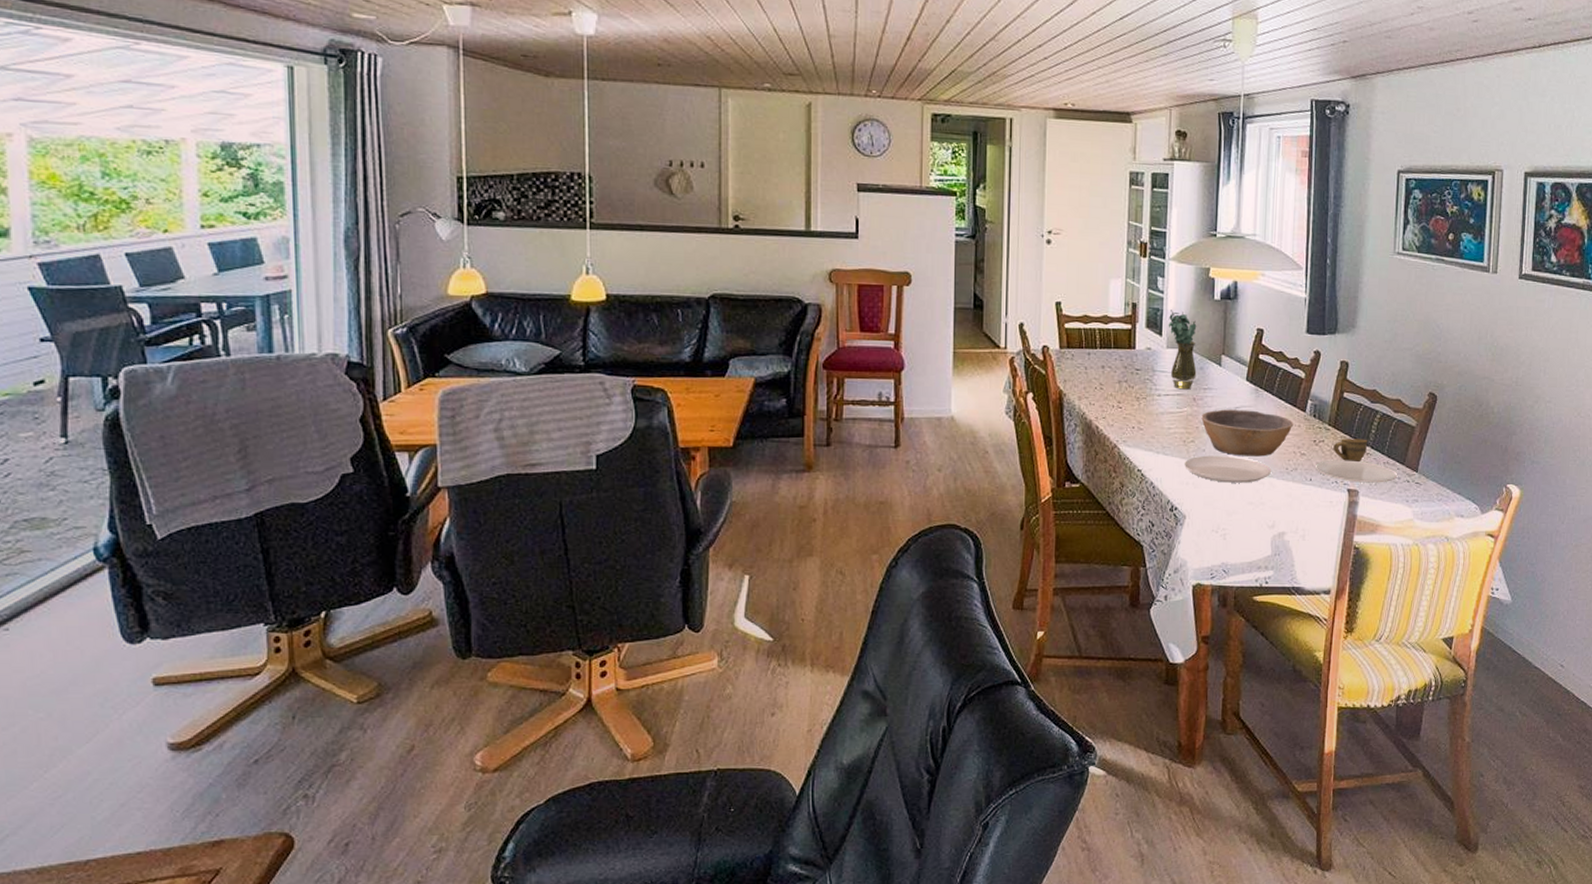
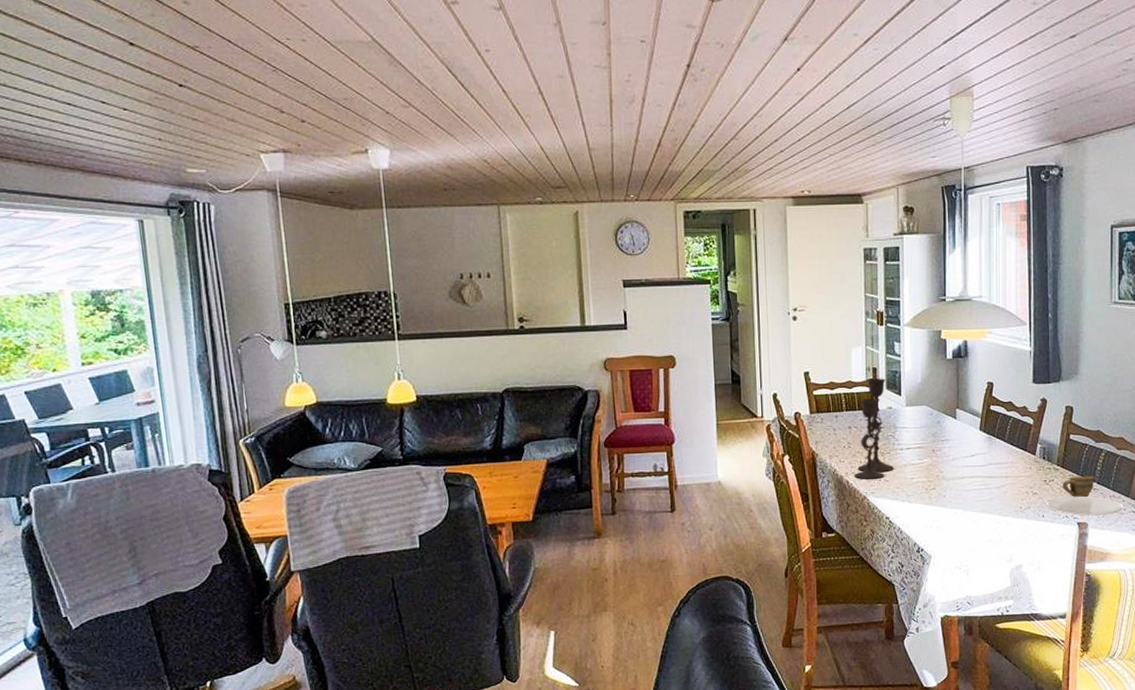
candlestick: none [1105,314,1150,426] -> present [854,378,894,479]
vase: present [1168,310,1197,390] -> none [906,371,934,443]
plate: present [1183,455,1272,483] -> none [927,499,1007,524]
bowl: present [1201,409,1293,457] -> none [941,457,1025,499]

